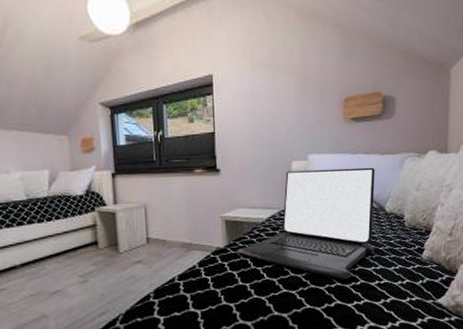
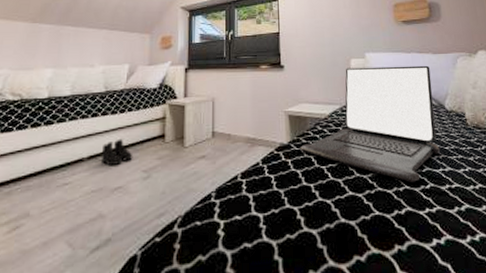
boots: none [34,246,68,273] -> present [102,138,133,166]

